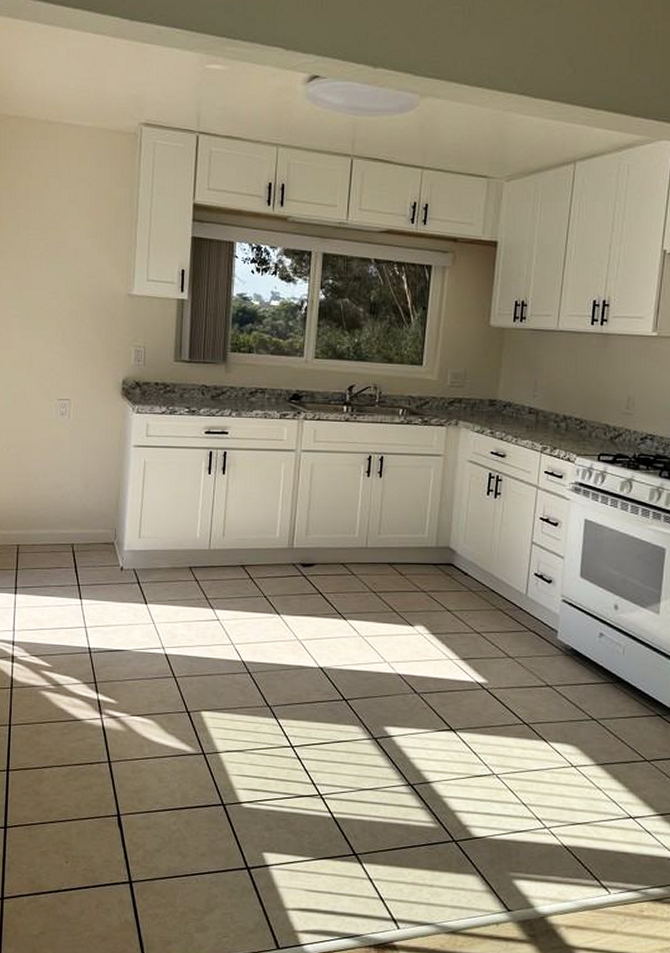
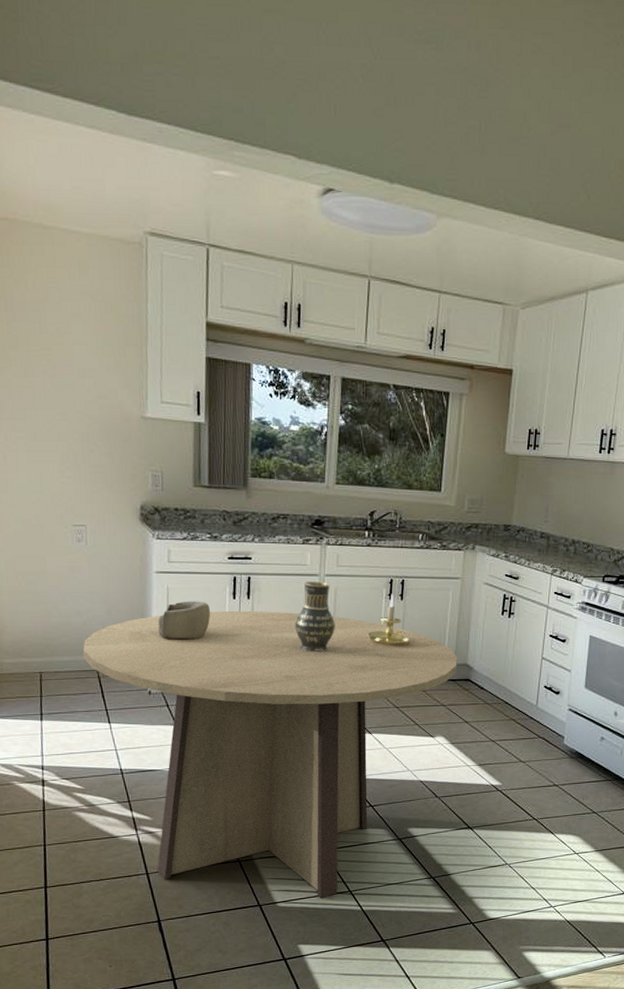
dining table: none [59,487,439,801] -> present [82,611,457,899]
decorative bowl: none [133,475,186,515] -> present [157,601,211,640]
vase: none [269,457,311,531] -> present [295,581,335,653]
candle holder: none [345,470,389,526] -> present [368,593,411,646]

